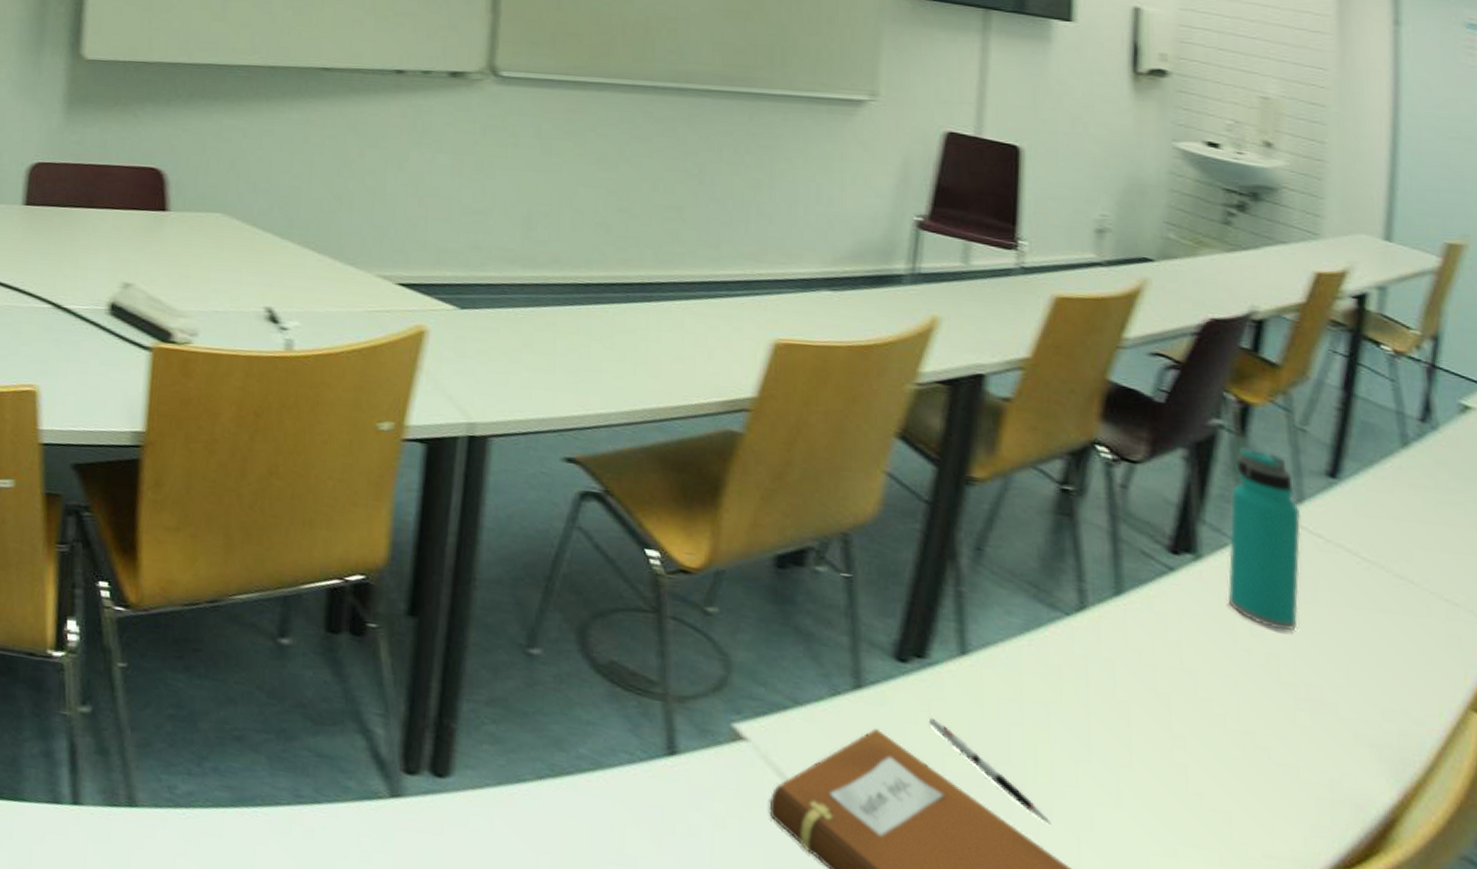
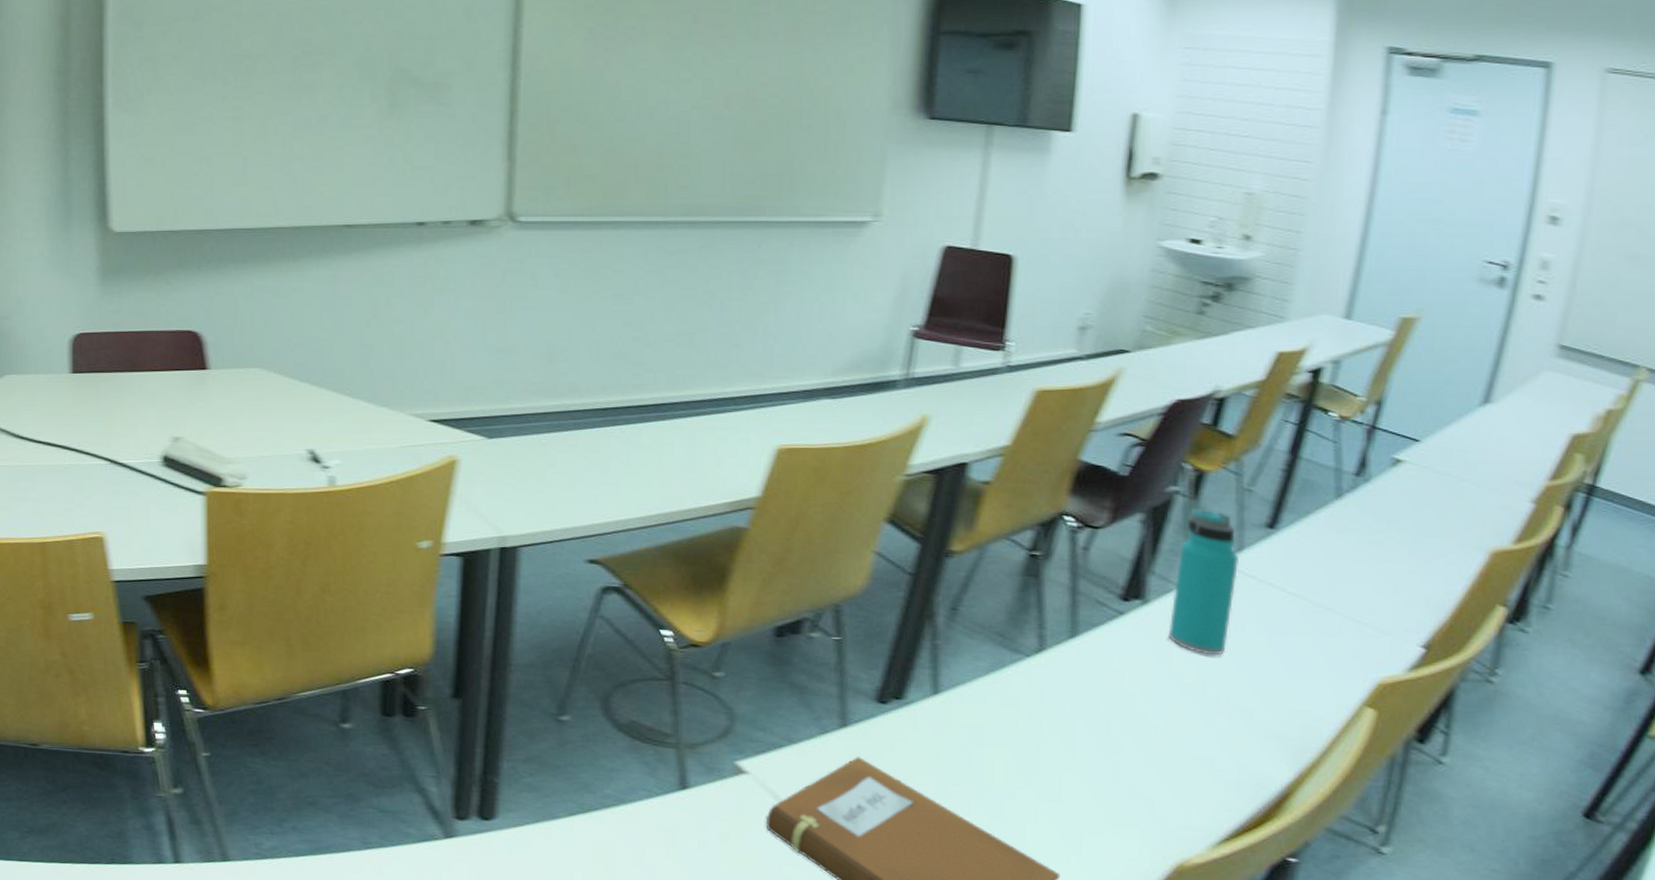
pen: present [929,717,1051,825] -> none [904,744,1002,818]

